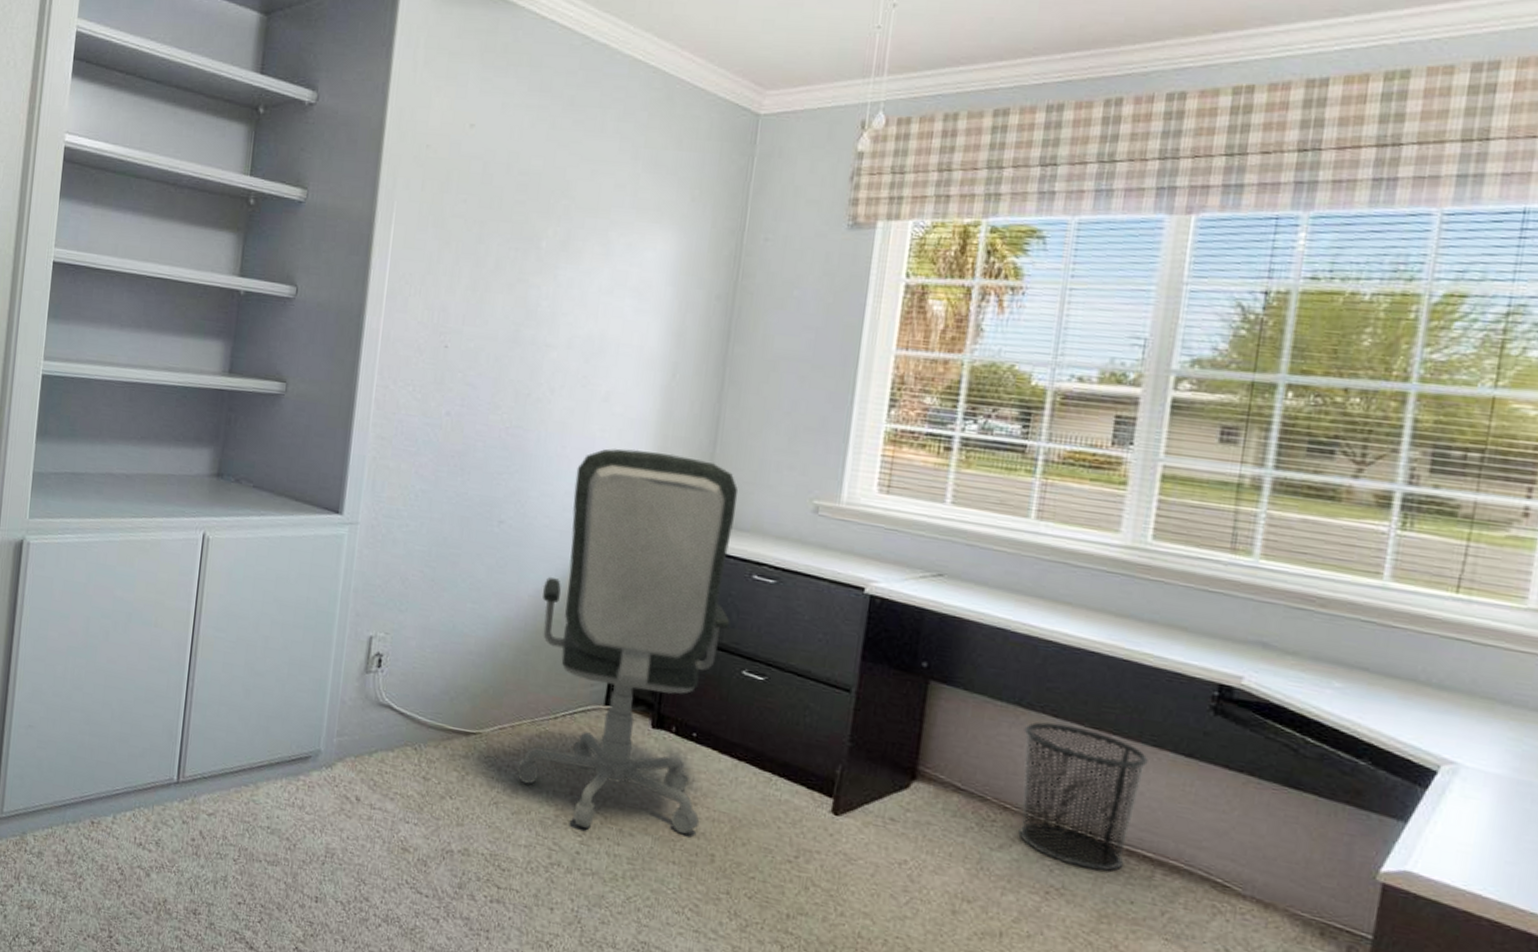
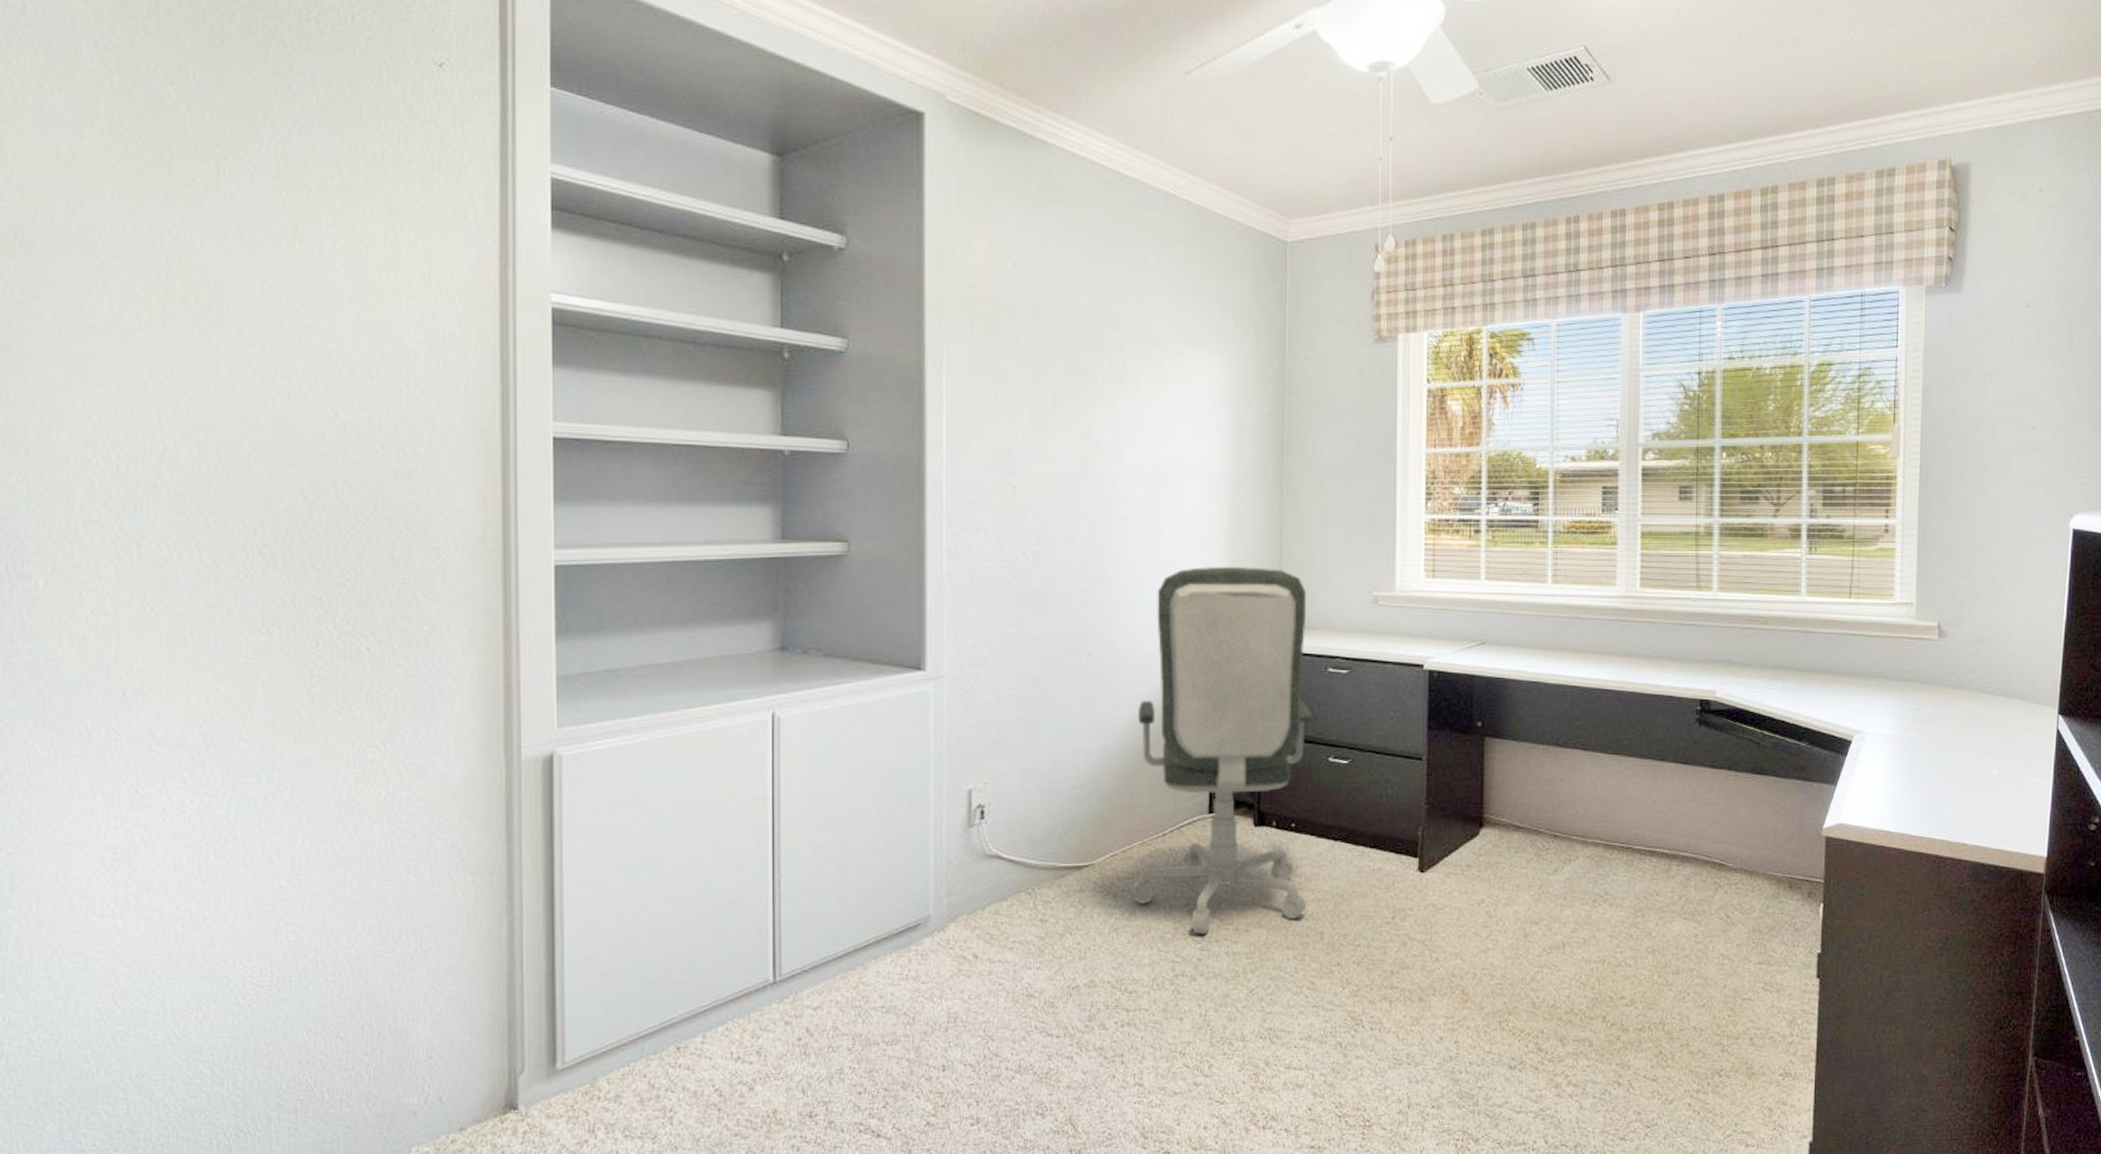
waste bin: present [1019,722,1148,872] -> none [1562,755,1657,874]

